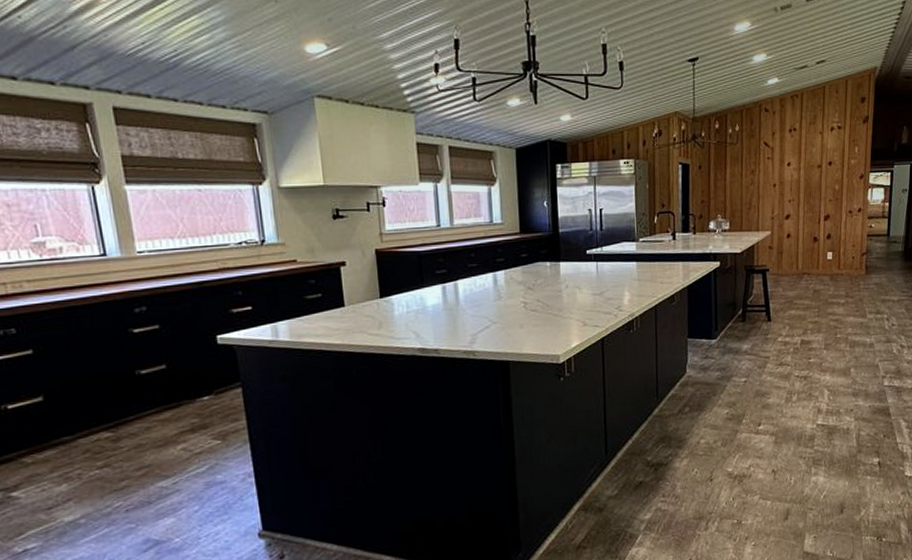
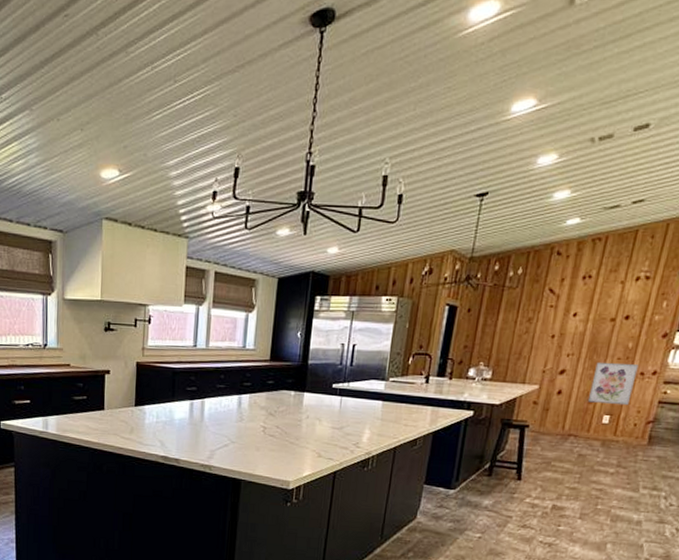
wall art: none [812,204,847,242] -> present [587,362,639,406]

